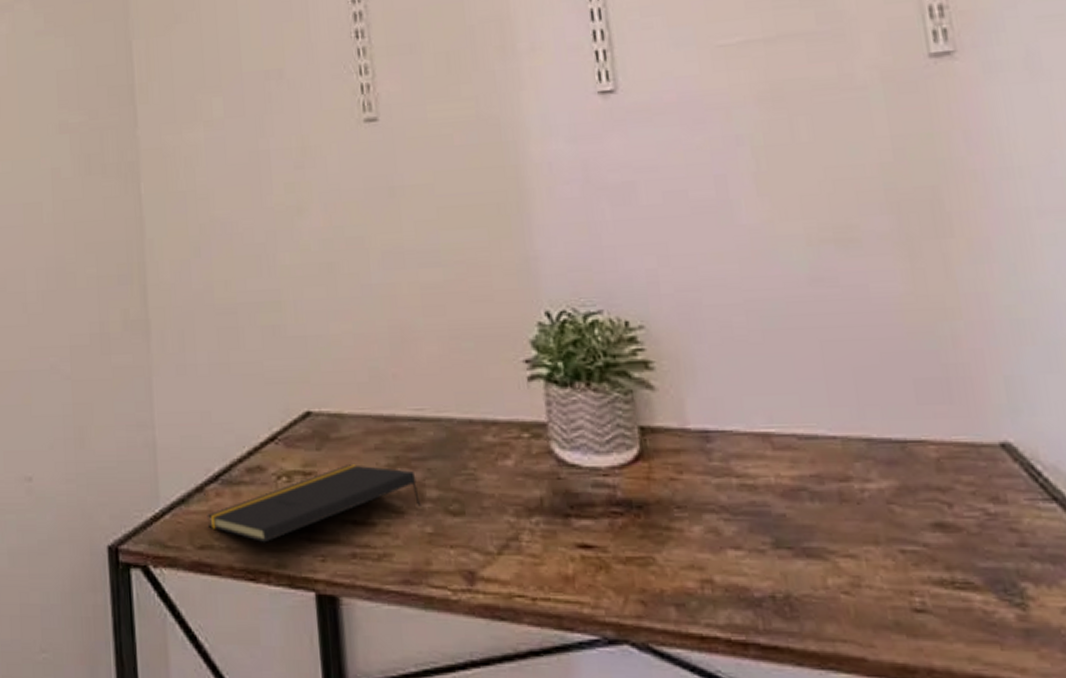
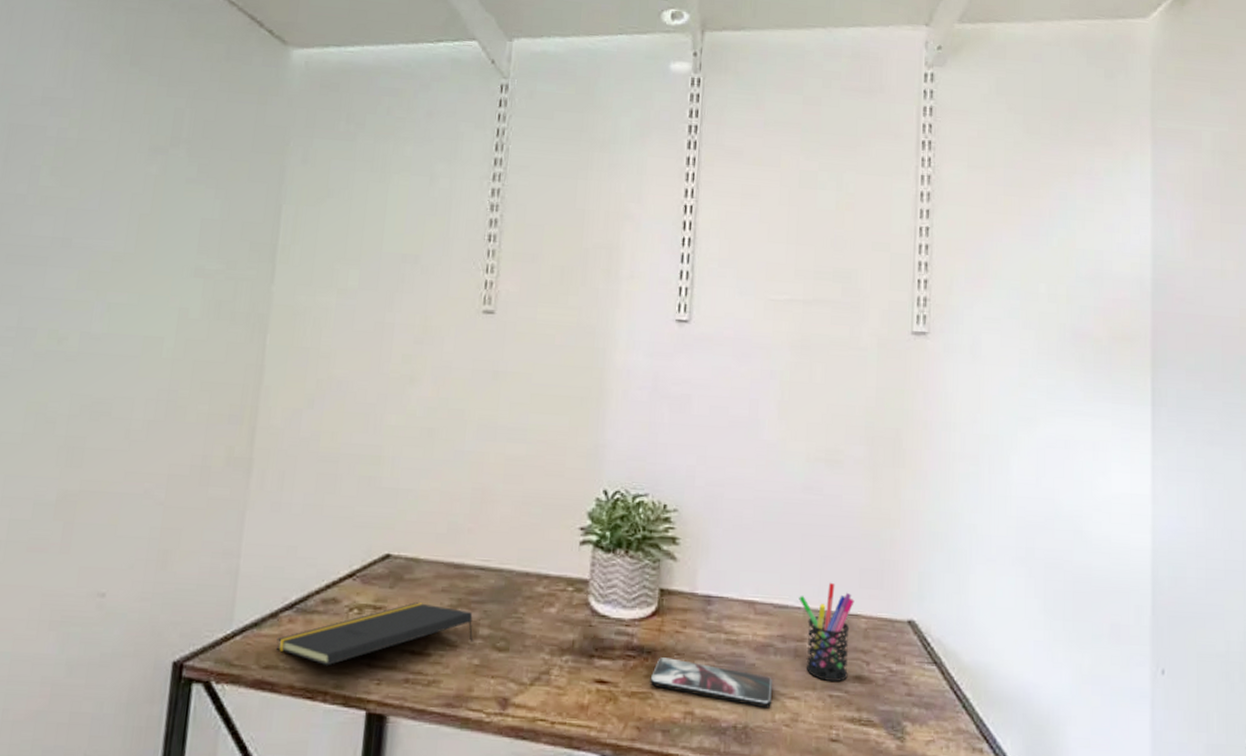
smartphone: none [647,512,819,572] -> present [650,657,772,709]
pen holder: none [831,400,923,531] -> present [799,582,855,681]

